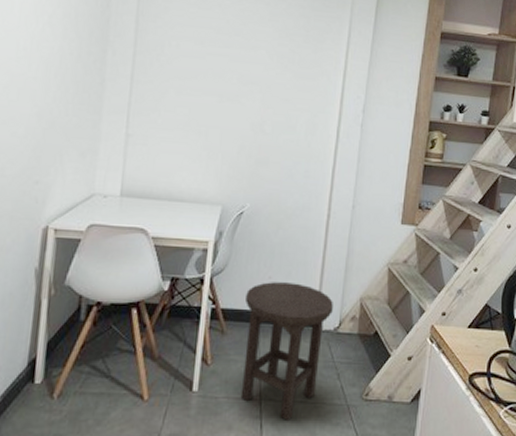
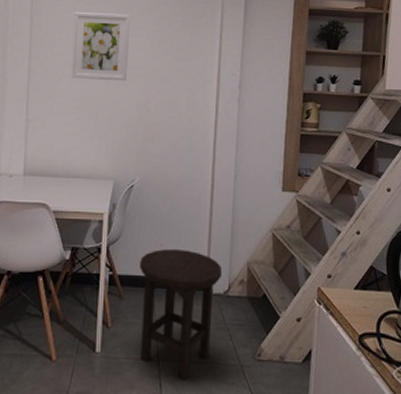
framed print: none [179,17,250,98] -> present [71,12,131,81]

